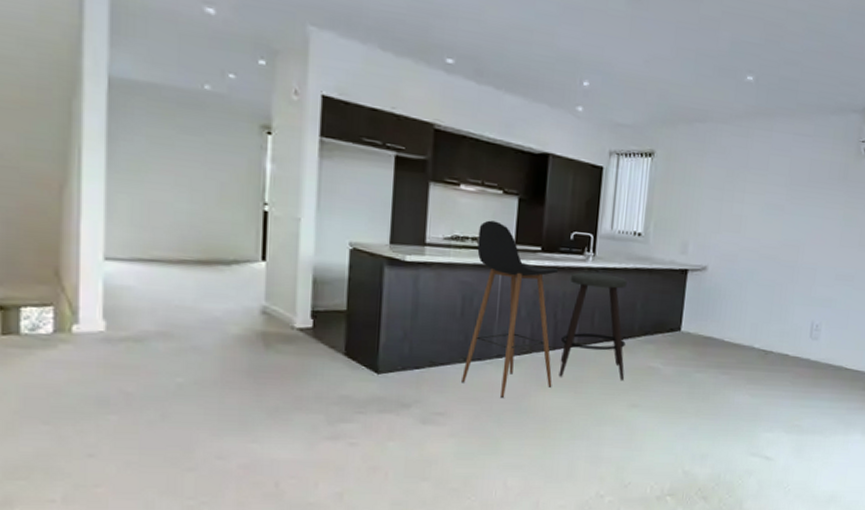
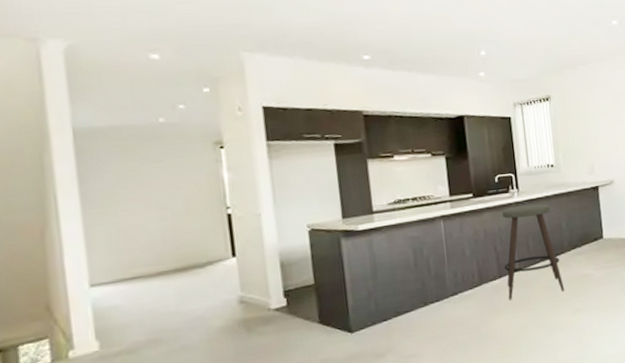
bar stool: present [462,220,559,399] -> none [416,180,505,331]

